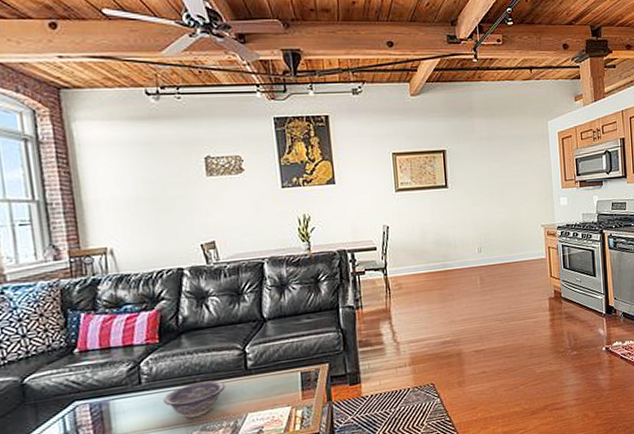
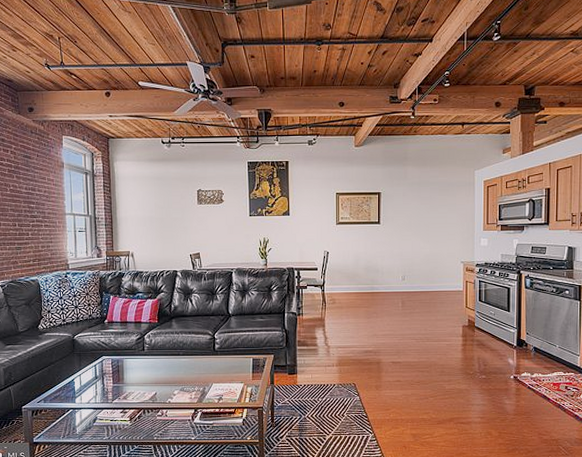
decorative bowl: present [163,380,226,418] -> none [157,355,199,380]

